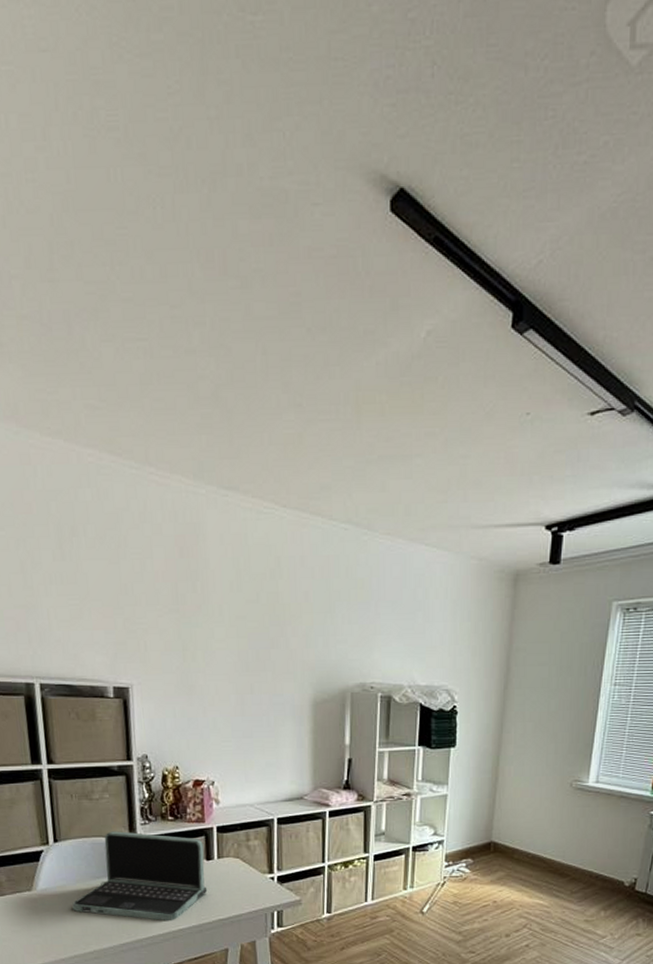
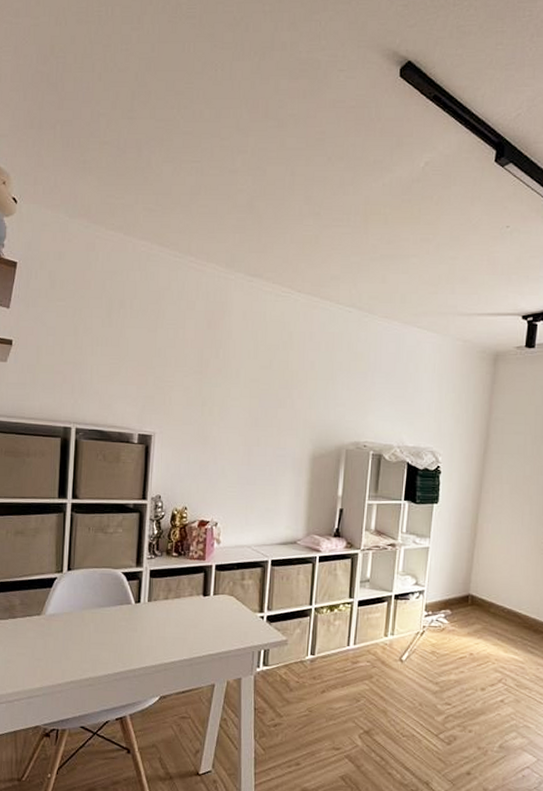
laptop: present [72,831,208,920] -> none [75,563,202,652]

